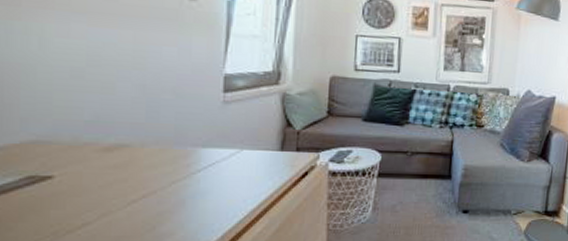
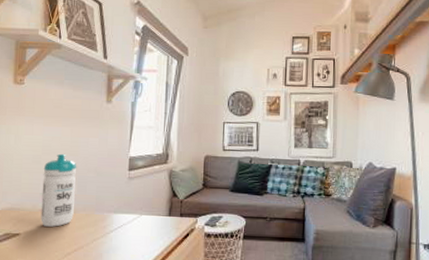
water bottle: none [87,66,144,166] -> present [41,153,77,227]

